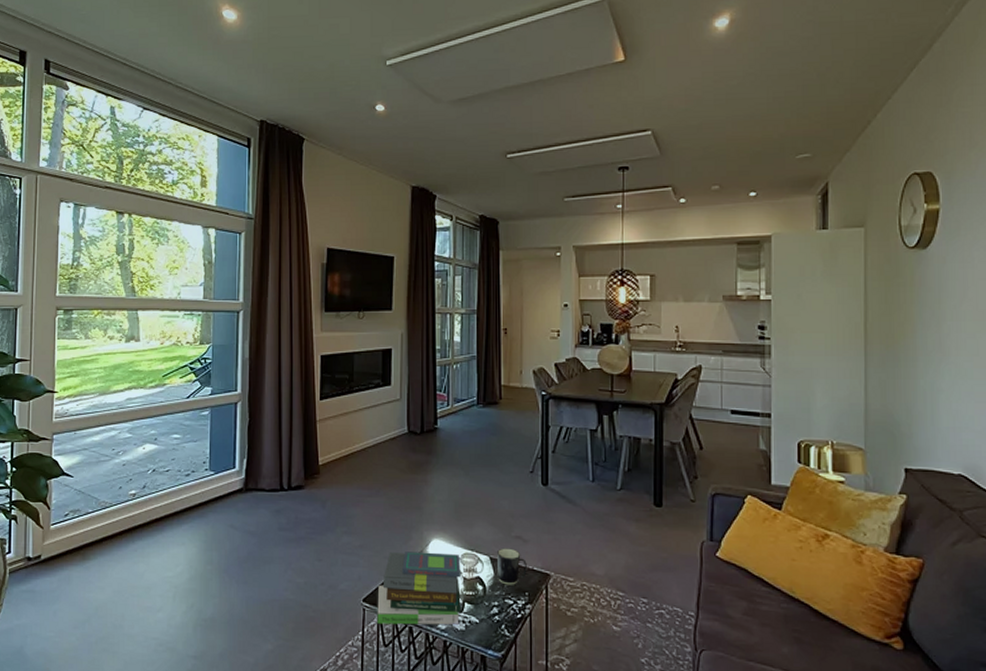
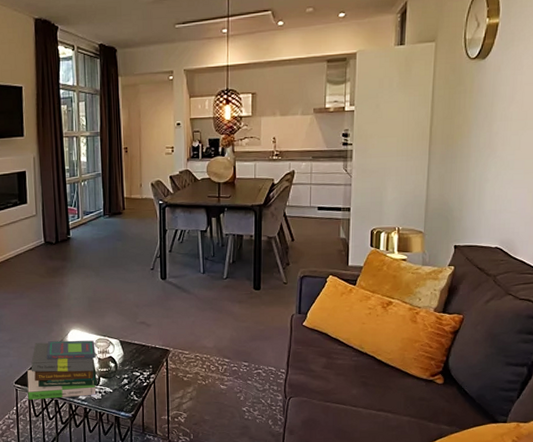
mug: present [497,548,527,585] -> none [126,332,150,361]

